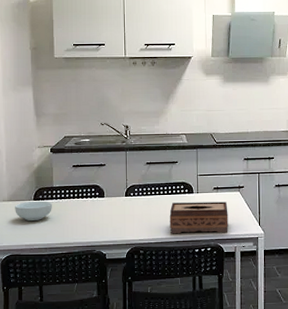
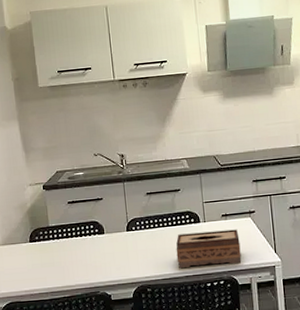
cereal bowl: present [15,200,52,221] -> none [10,242,50,265]

